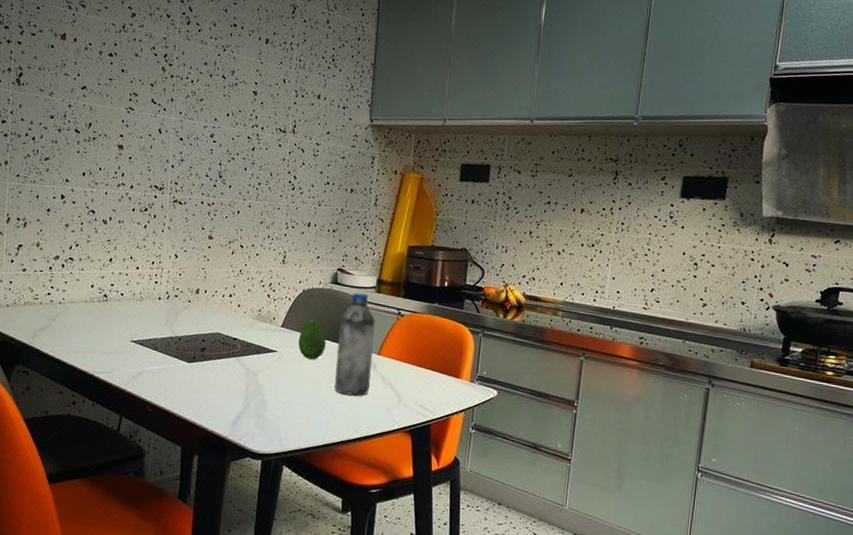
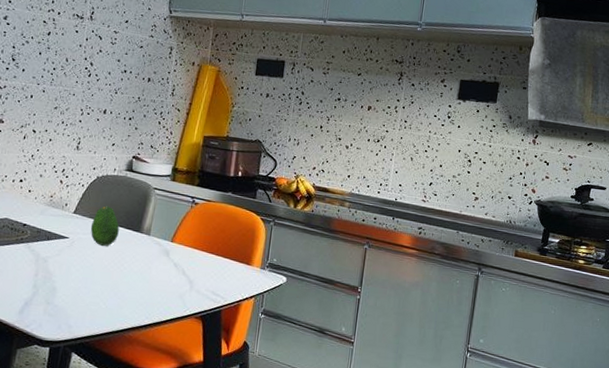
water bottle: present [334,292,375,396] -> none [127,180,170,282]

